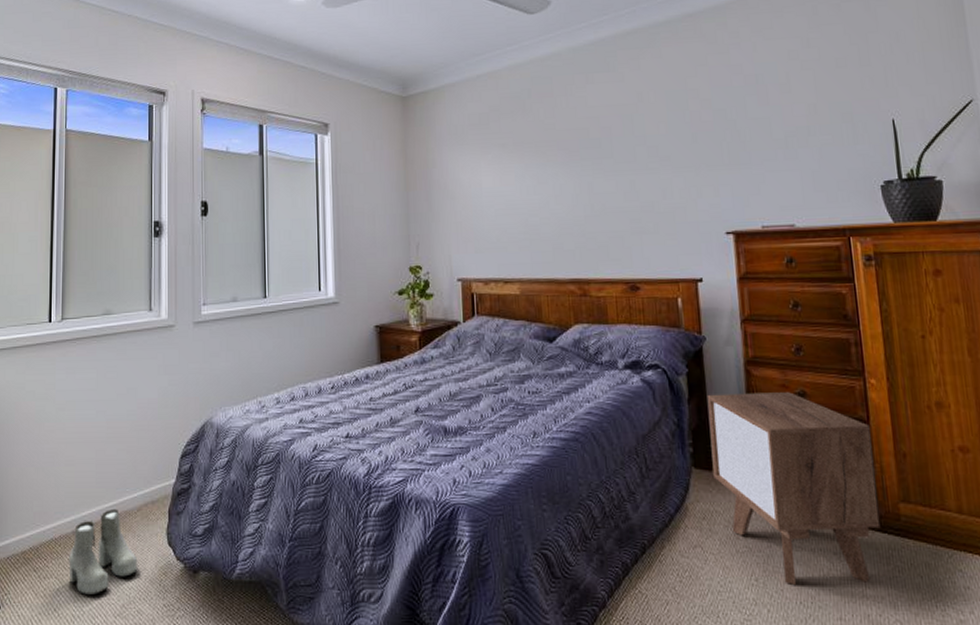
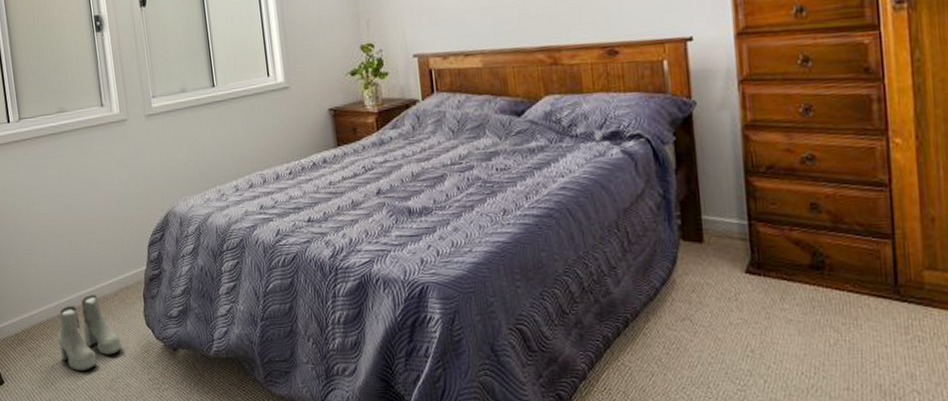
nightstand: present [707,392,881,585] -> none [697,157,899,355]

